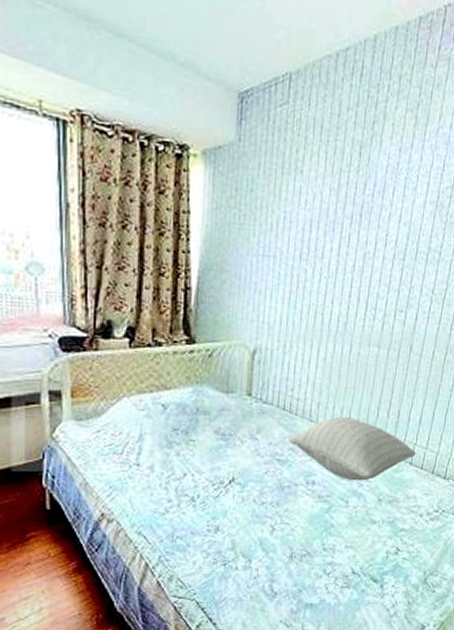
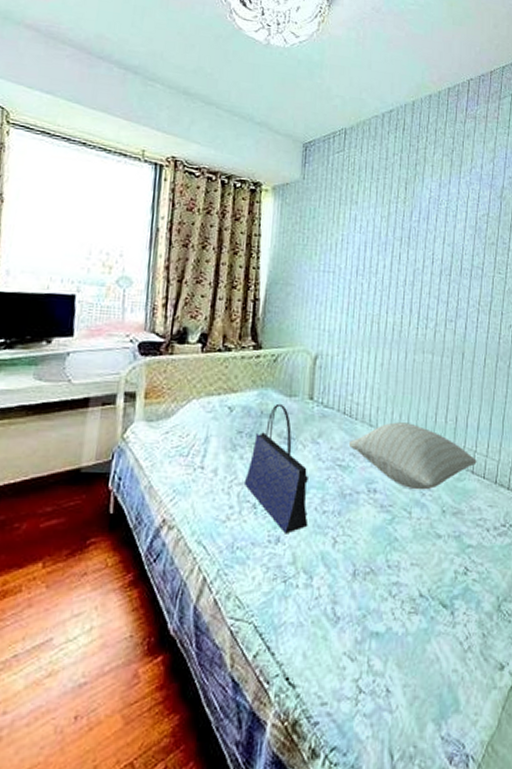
tote bag: none [181,400,247,524] -> present [243,403,308,534]

